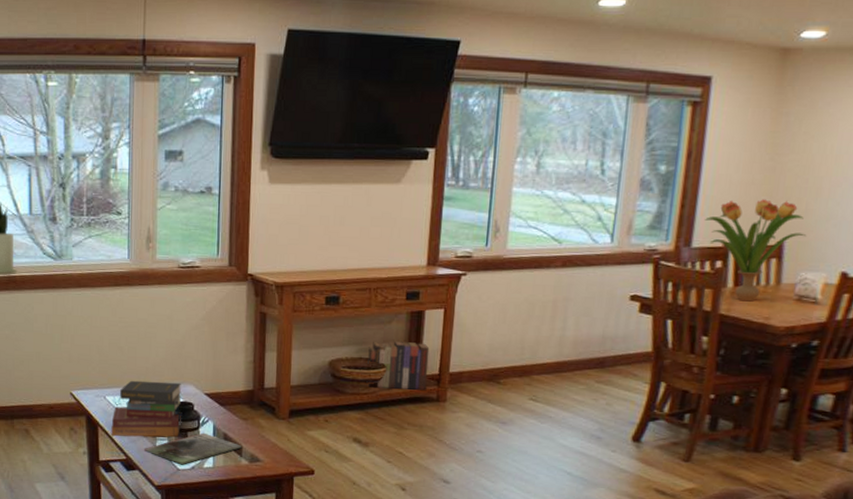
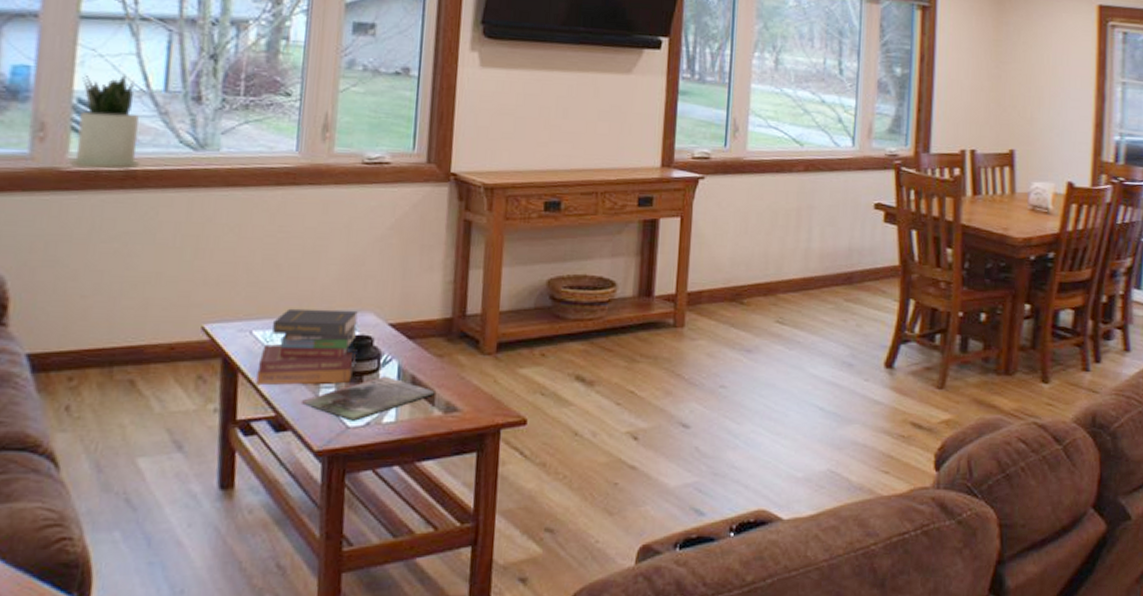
books: present [366,340,430,390] -> none [592,254,665,314]
flower arrangement: present [705,199,806,302] -> none [941,106,1033,211]

